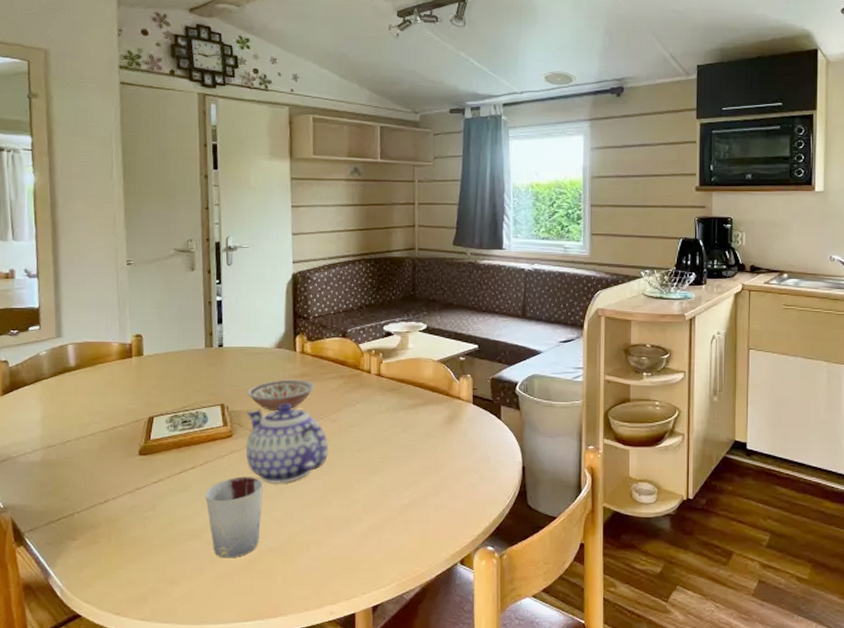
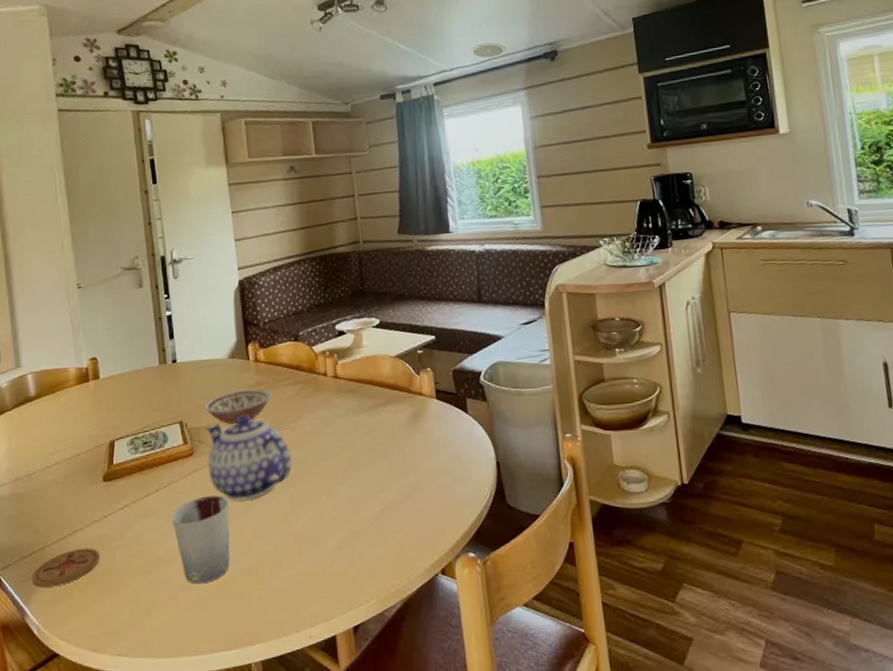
coaster: none [58,517,130,552] -> present [31,548,100,588]

